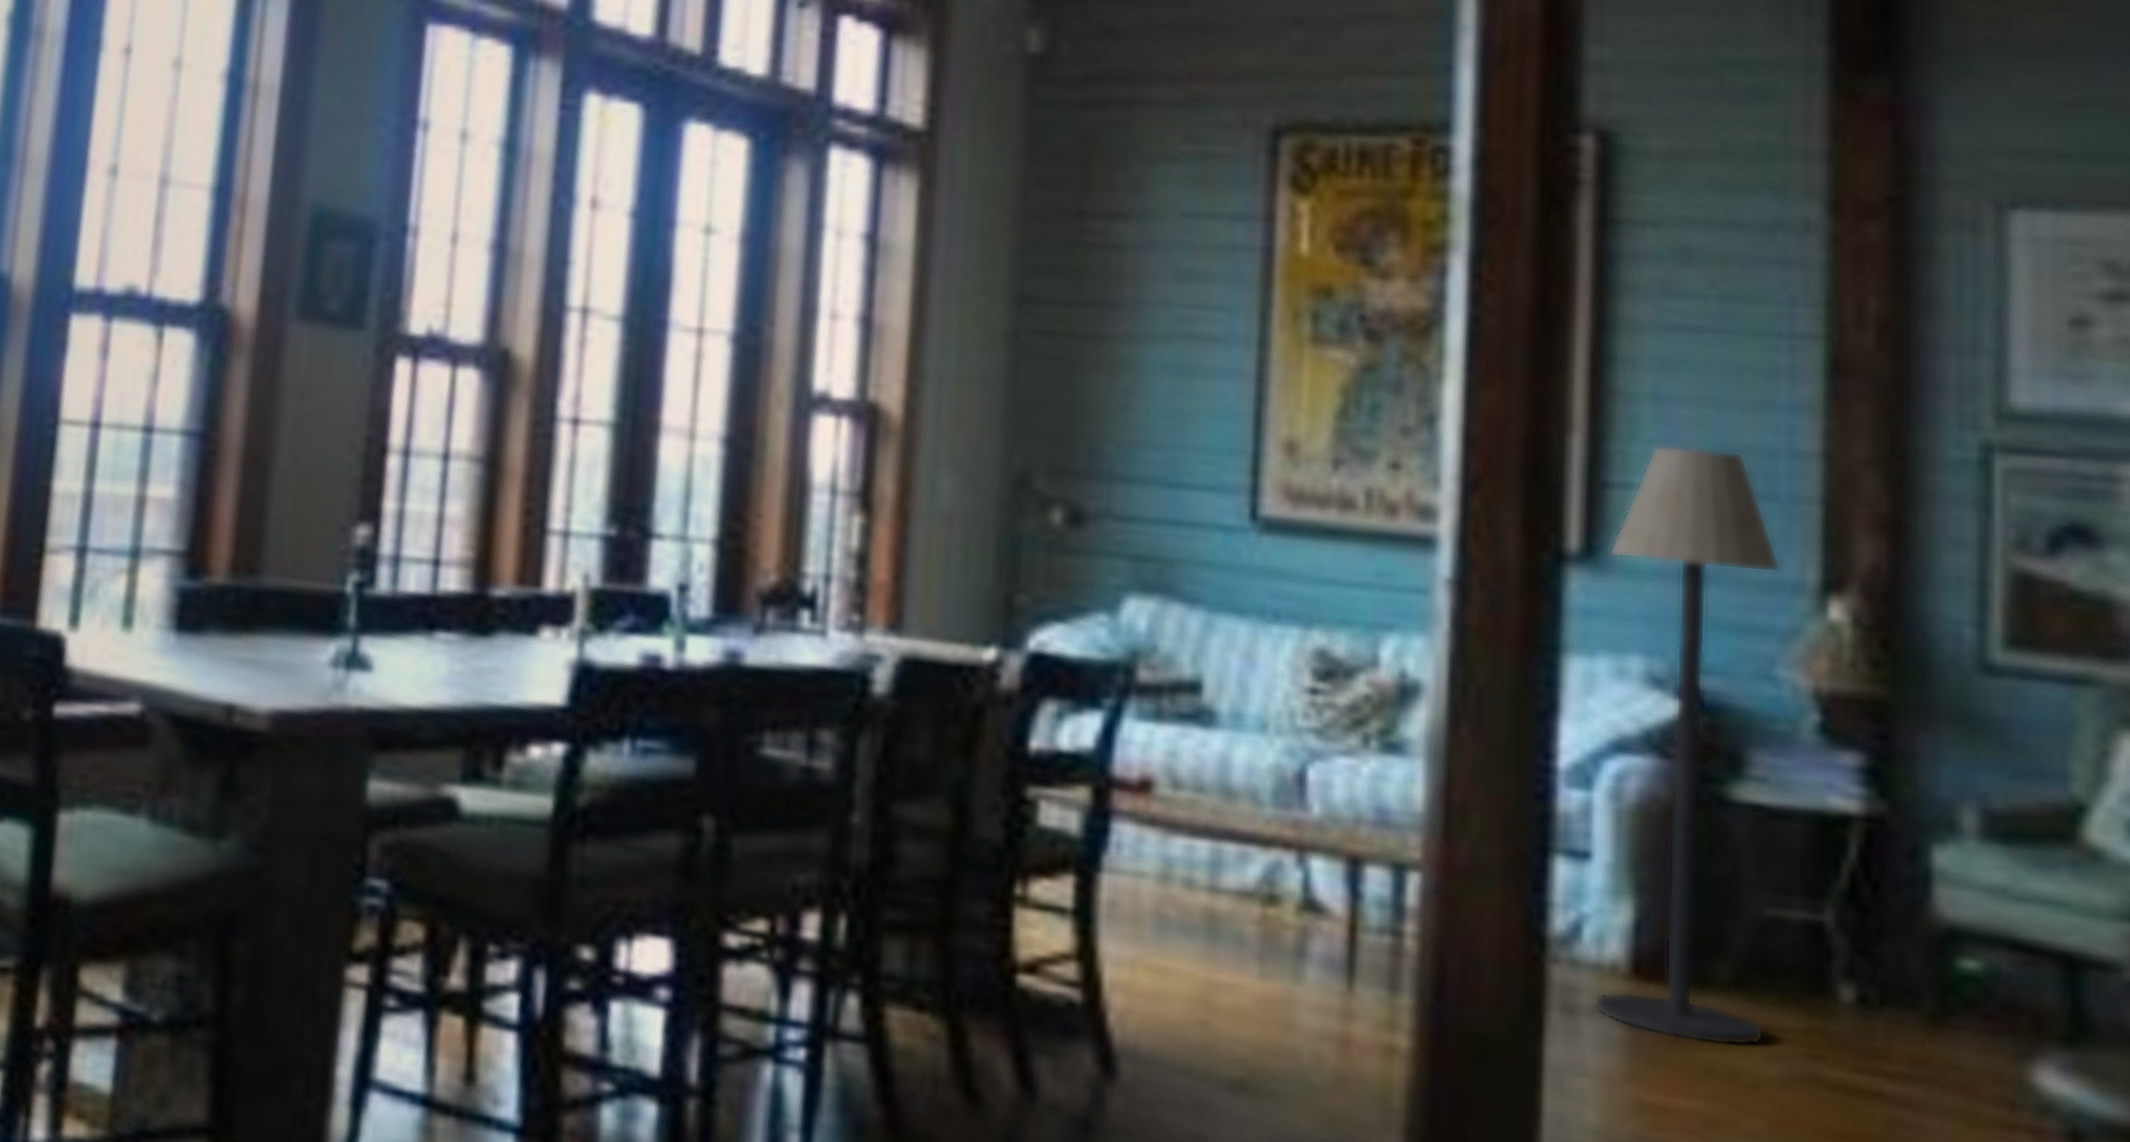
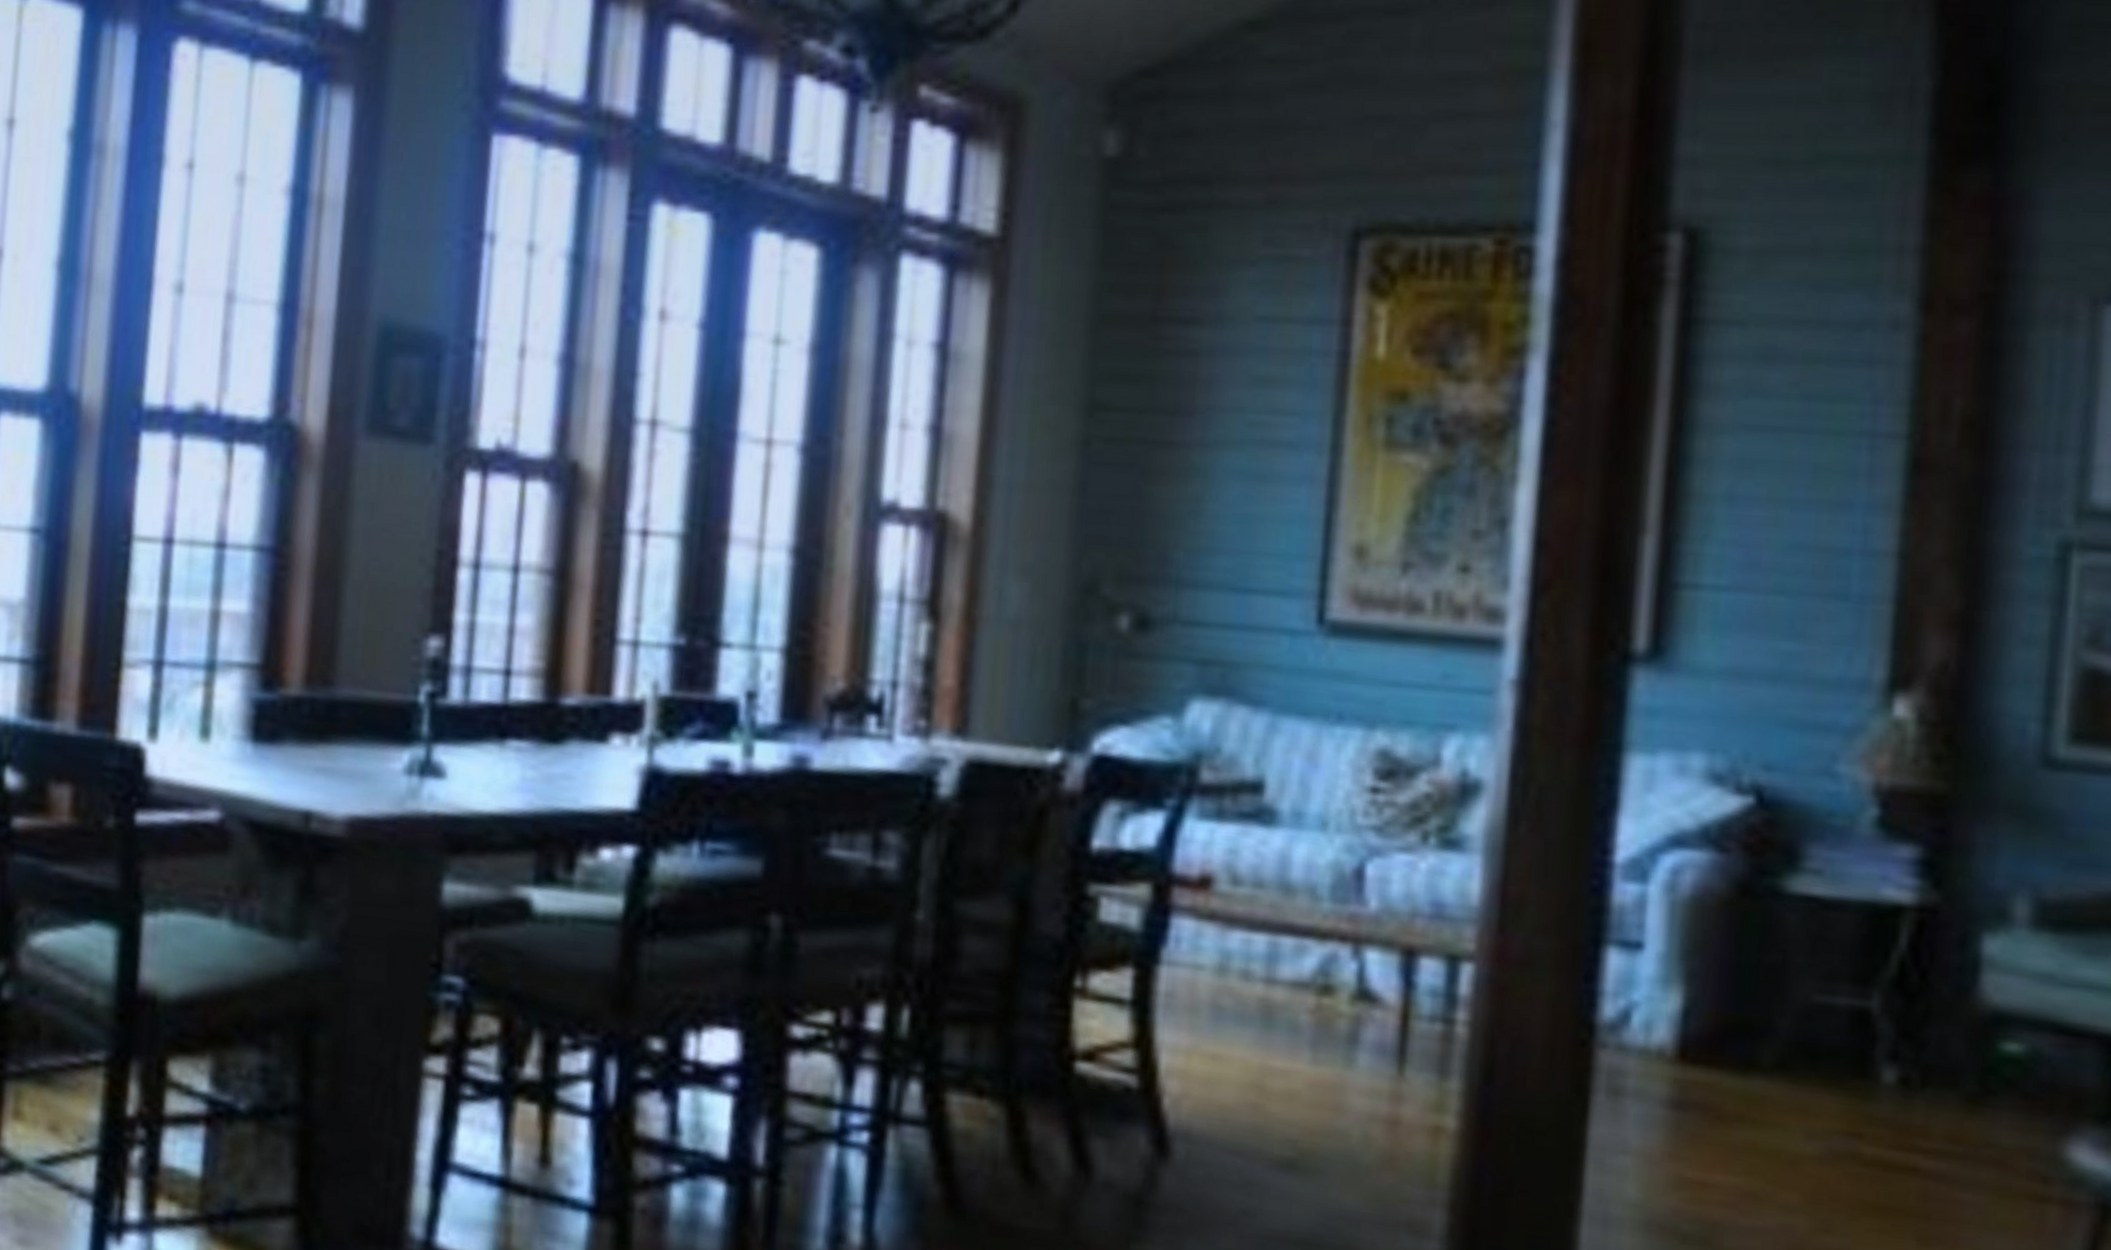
floor lamp: present [1594,444,1783,1048] -> none [1639,545,1850,1127]

